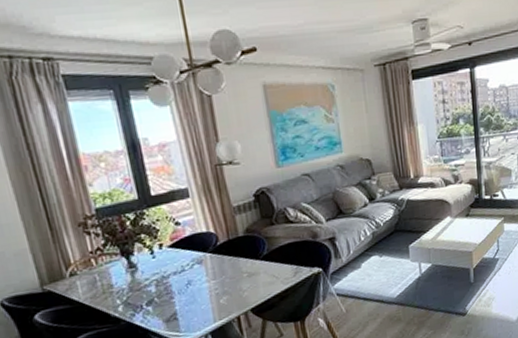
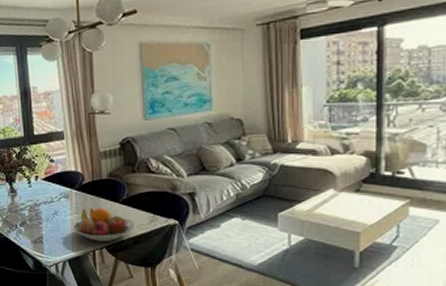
fruit bowl: none [211,268,279,306] -> present [72,208,135,241]

